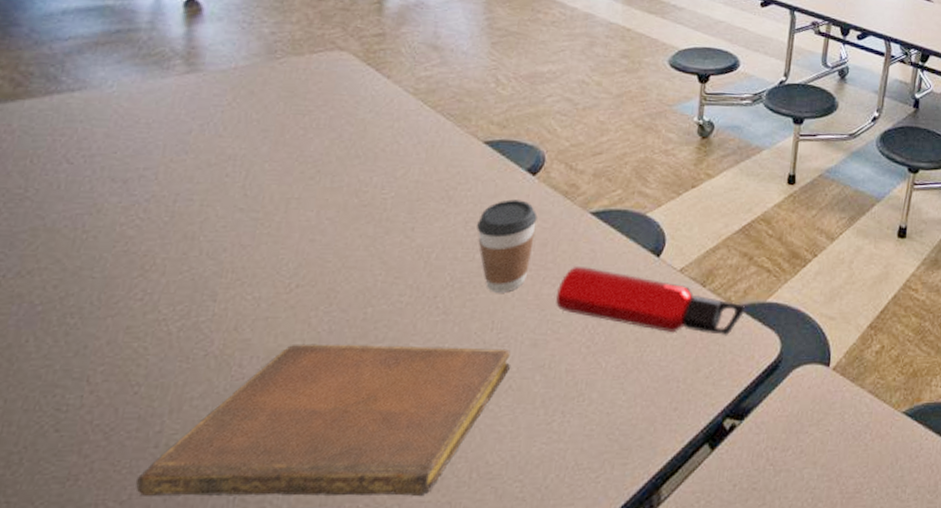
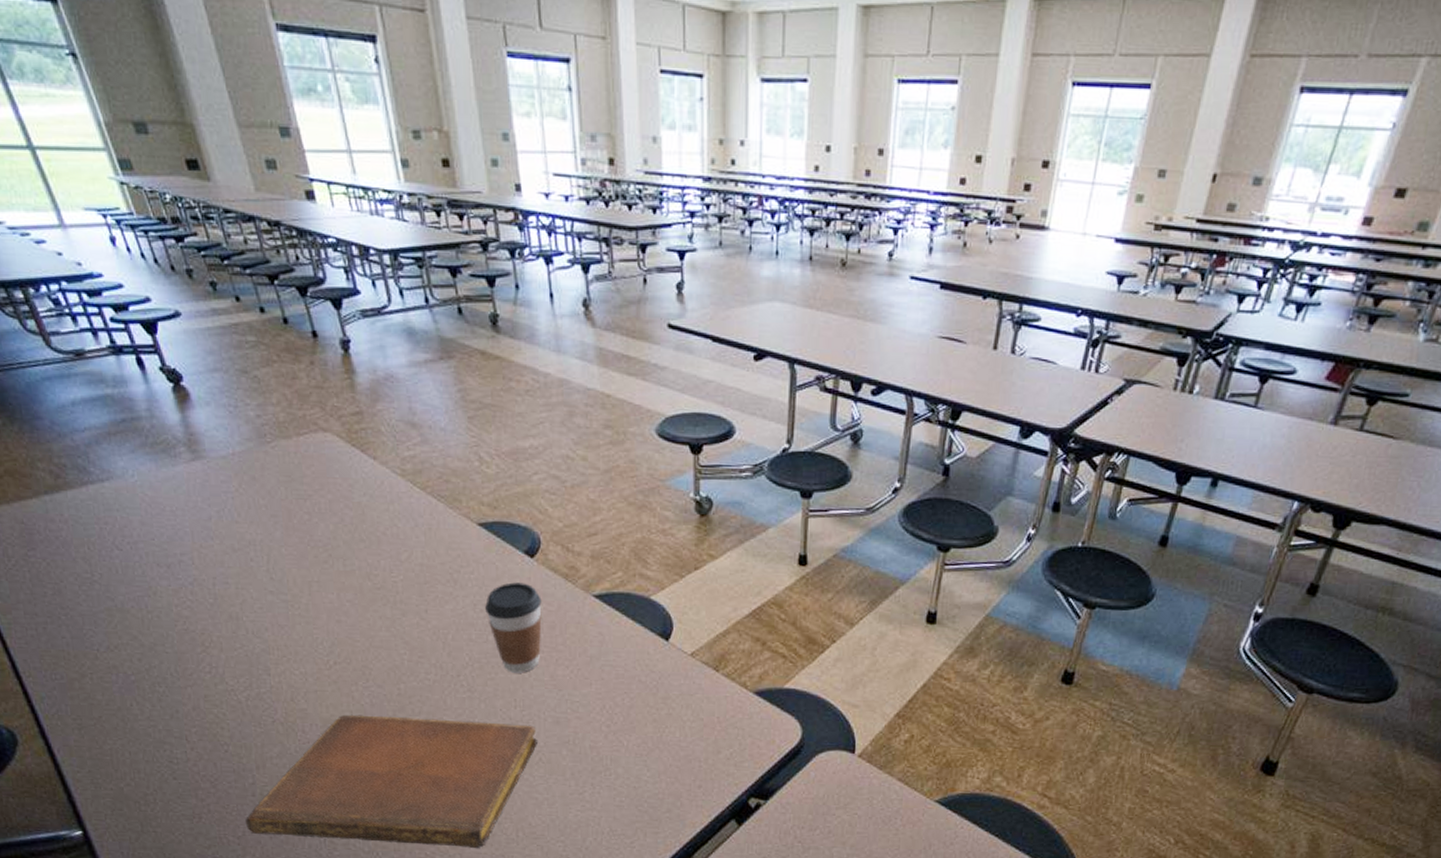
water bottle: present [555,265,746,336] -> none [570,648,762,720]

